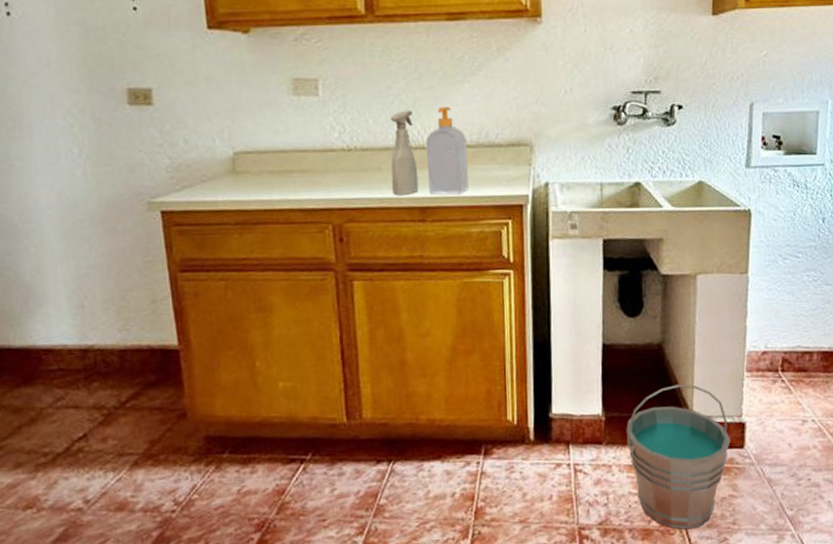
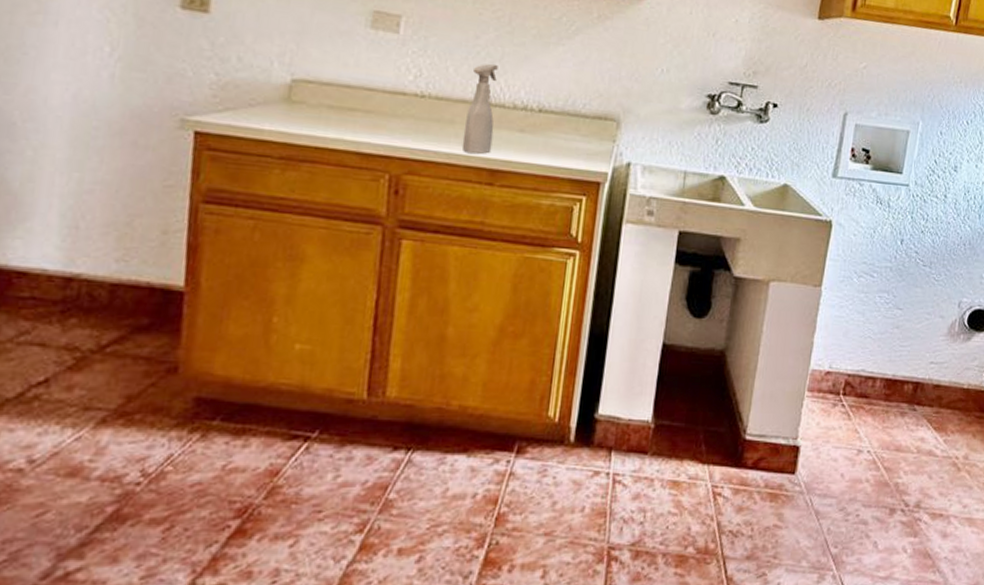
soap bottle: present [425,107,469,196] -> none [502,66,552,164]
bucket: present [626,384,731,530] -> none [673,397,783,560]

